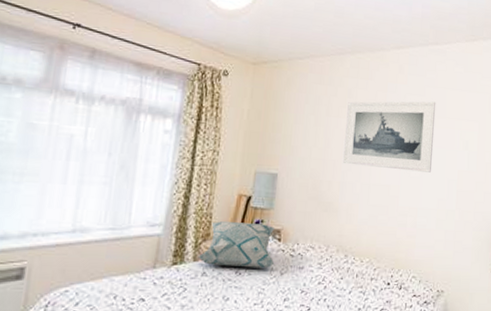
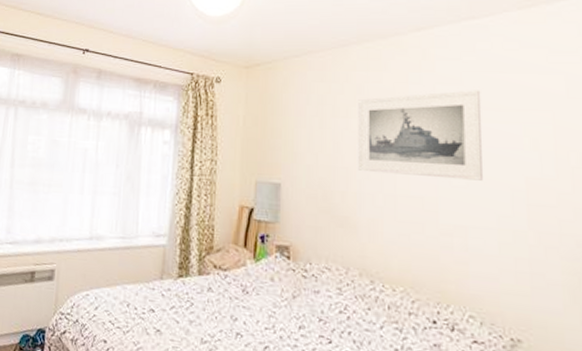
decorative pillow: present [198,221,275,269] -> none [203,234,285,289]

